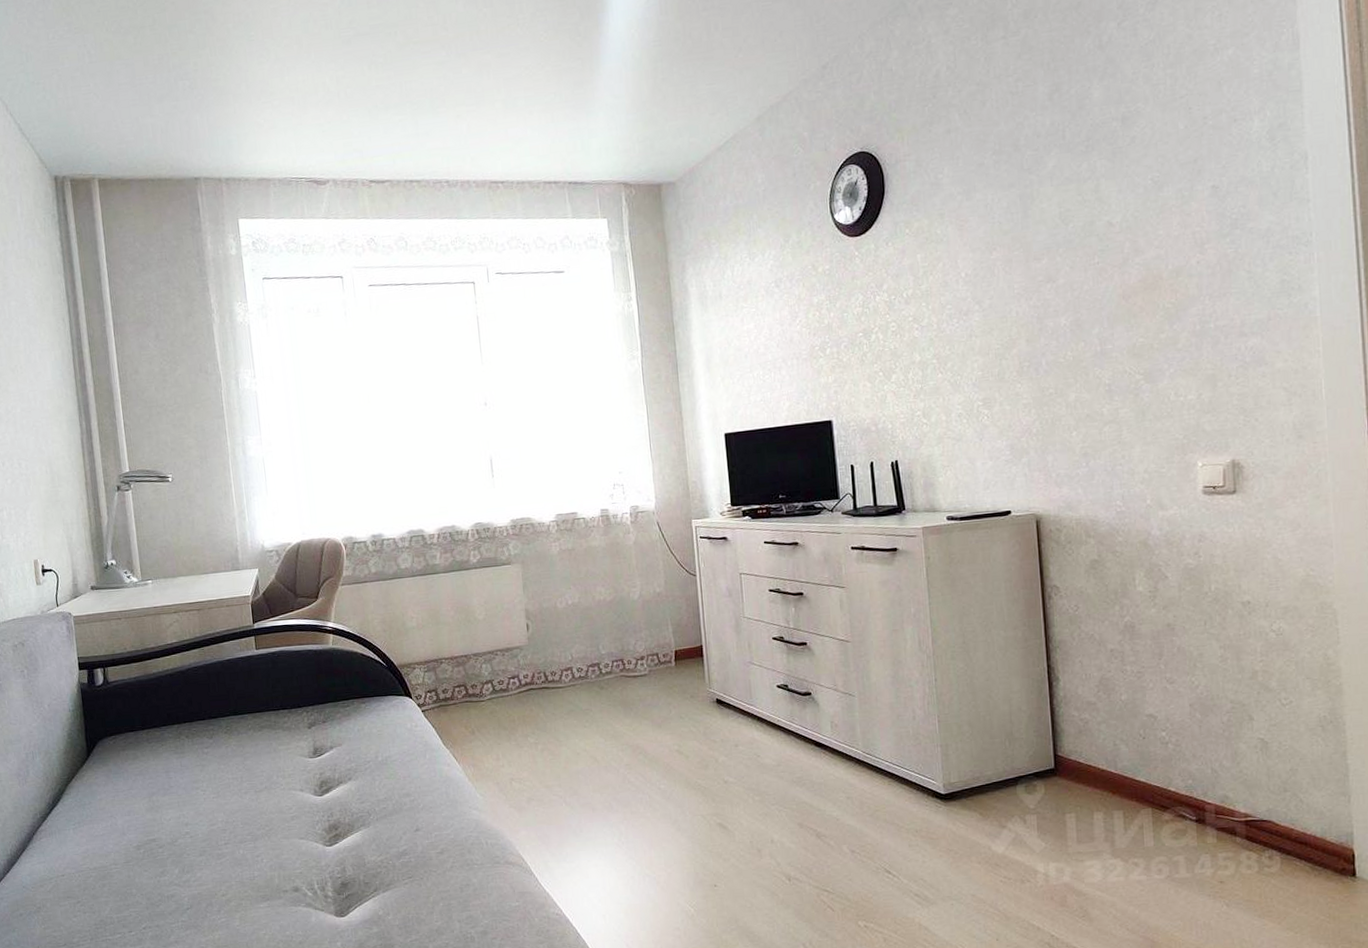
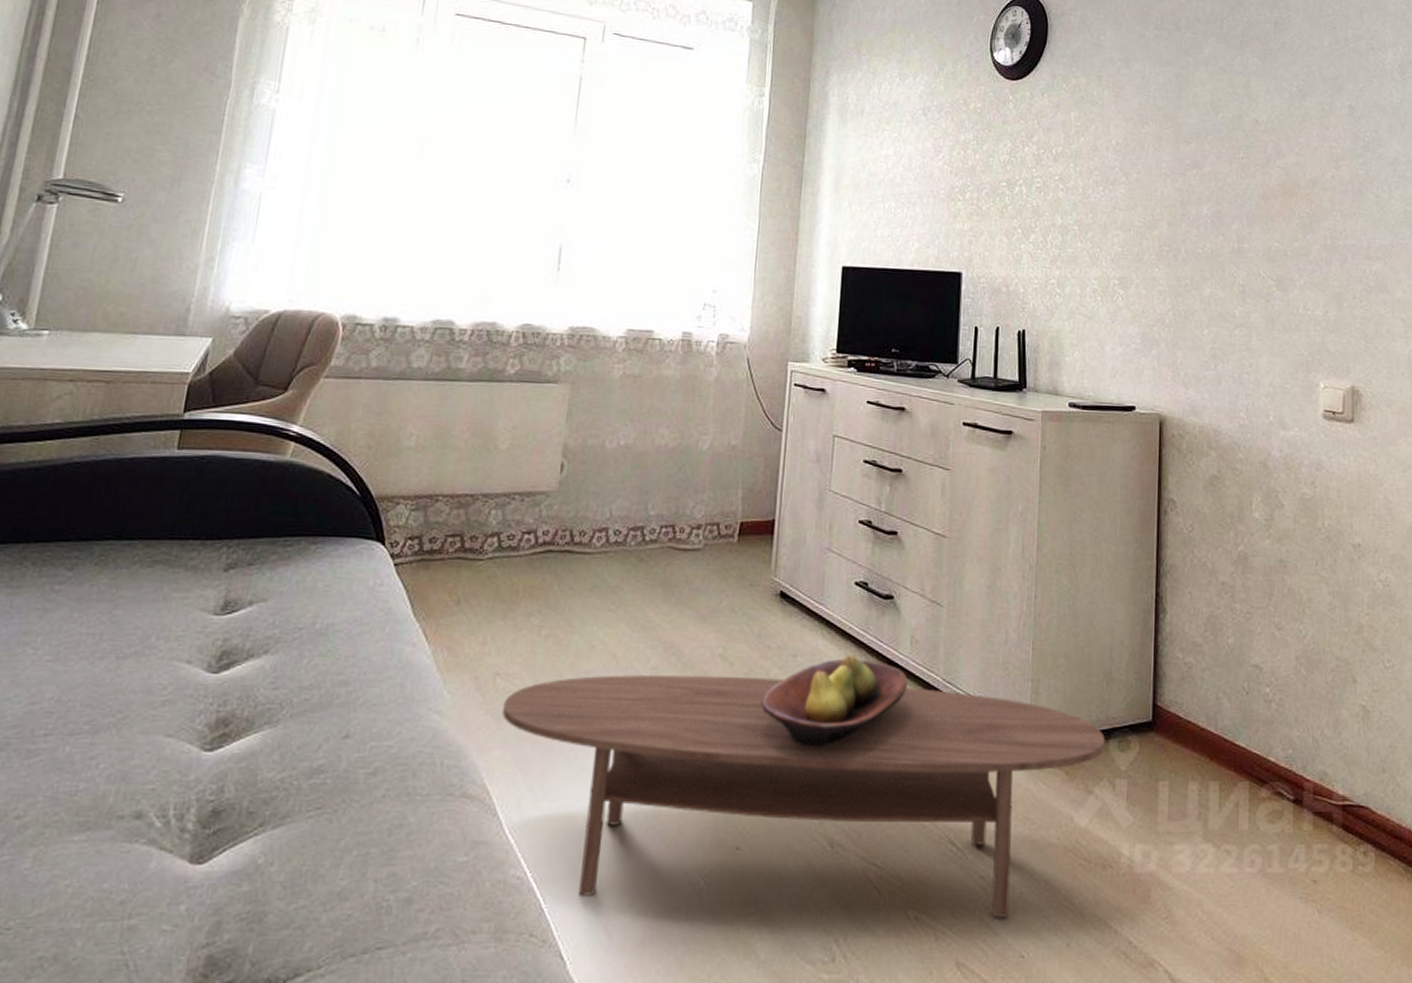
coffee table: none [521,760,1013,924] -> present [502,674,1105,917]
fruit bowl: none [715,740,833,811] -> present [761,655,908,747]

